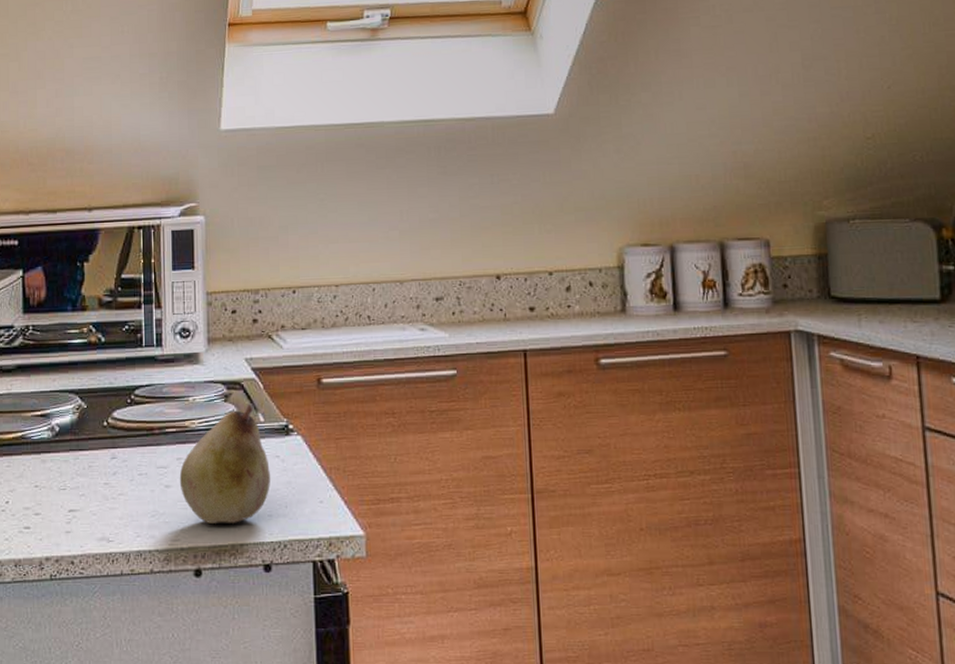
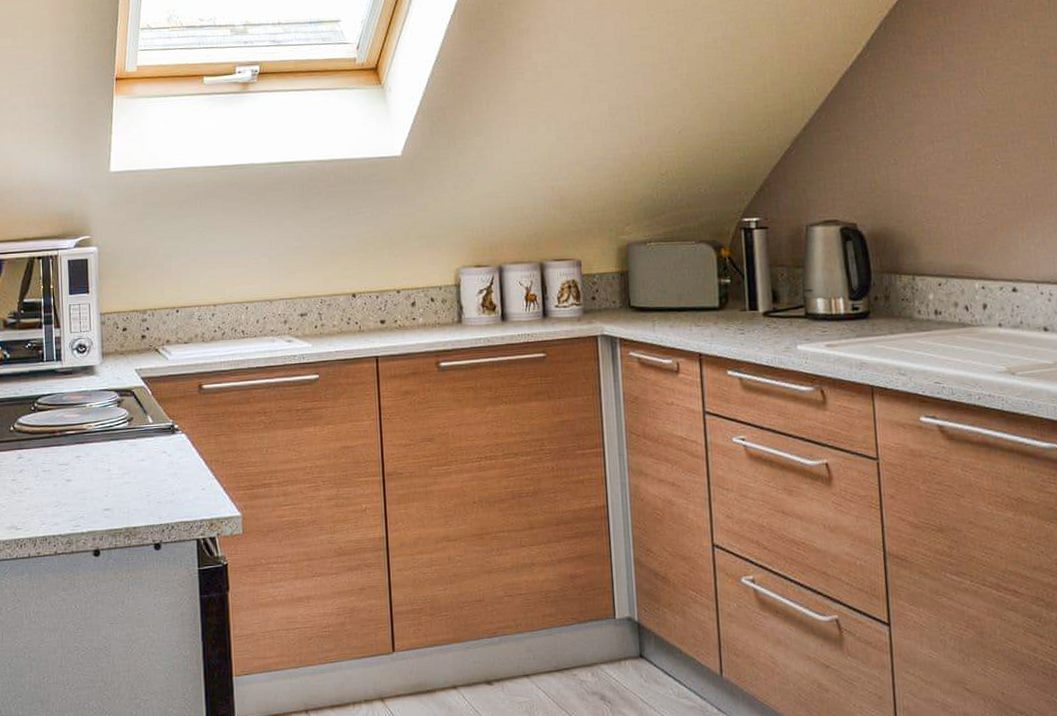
fruit: present [179,405,270,523] -> none [79,409,159,511]

